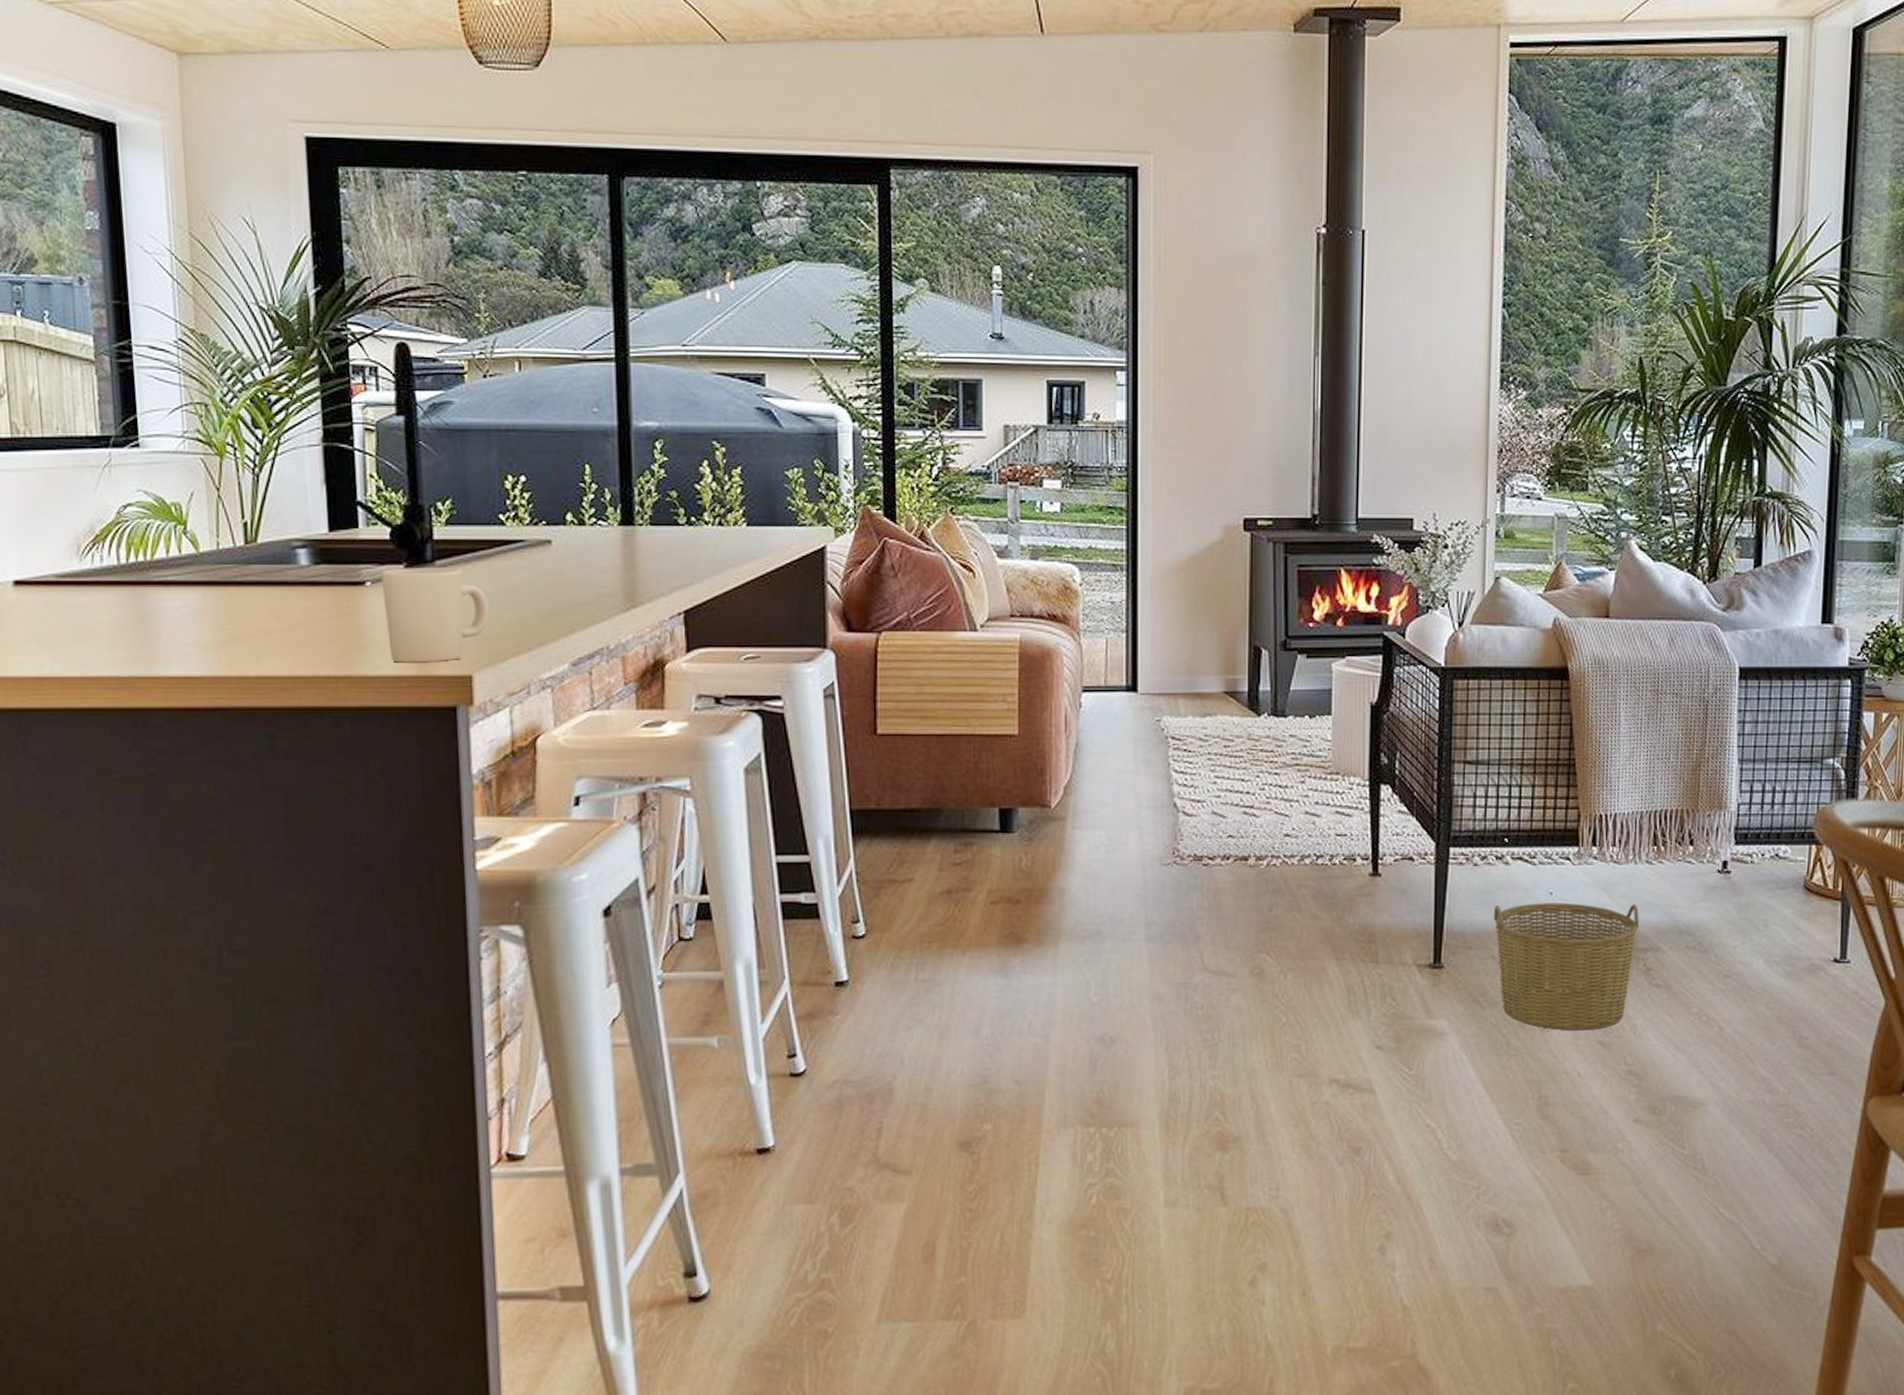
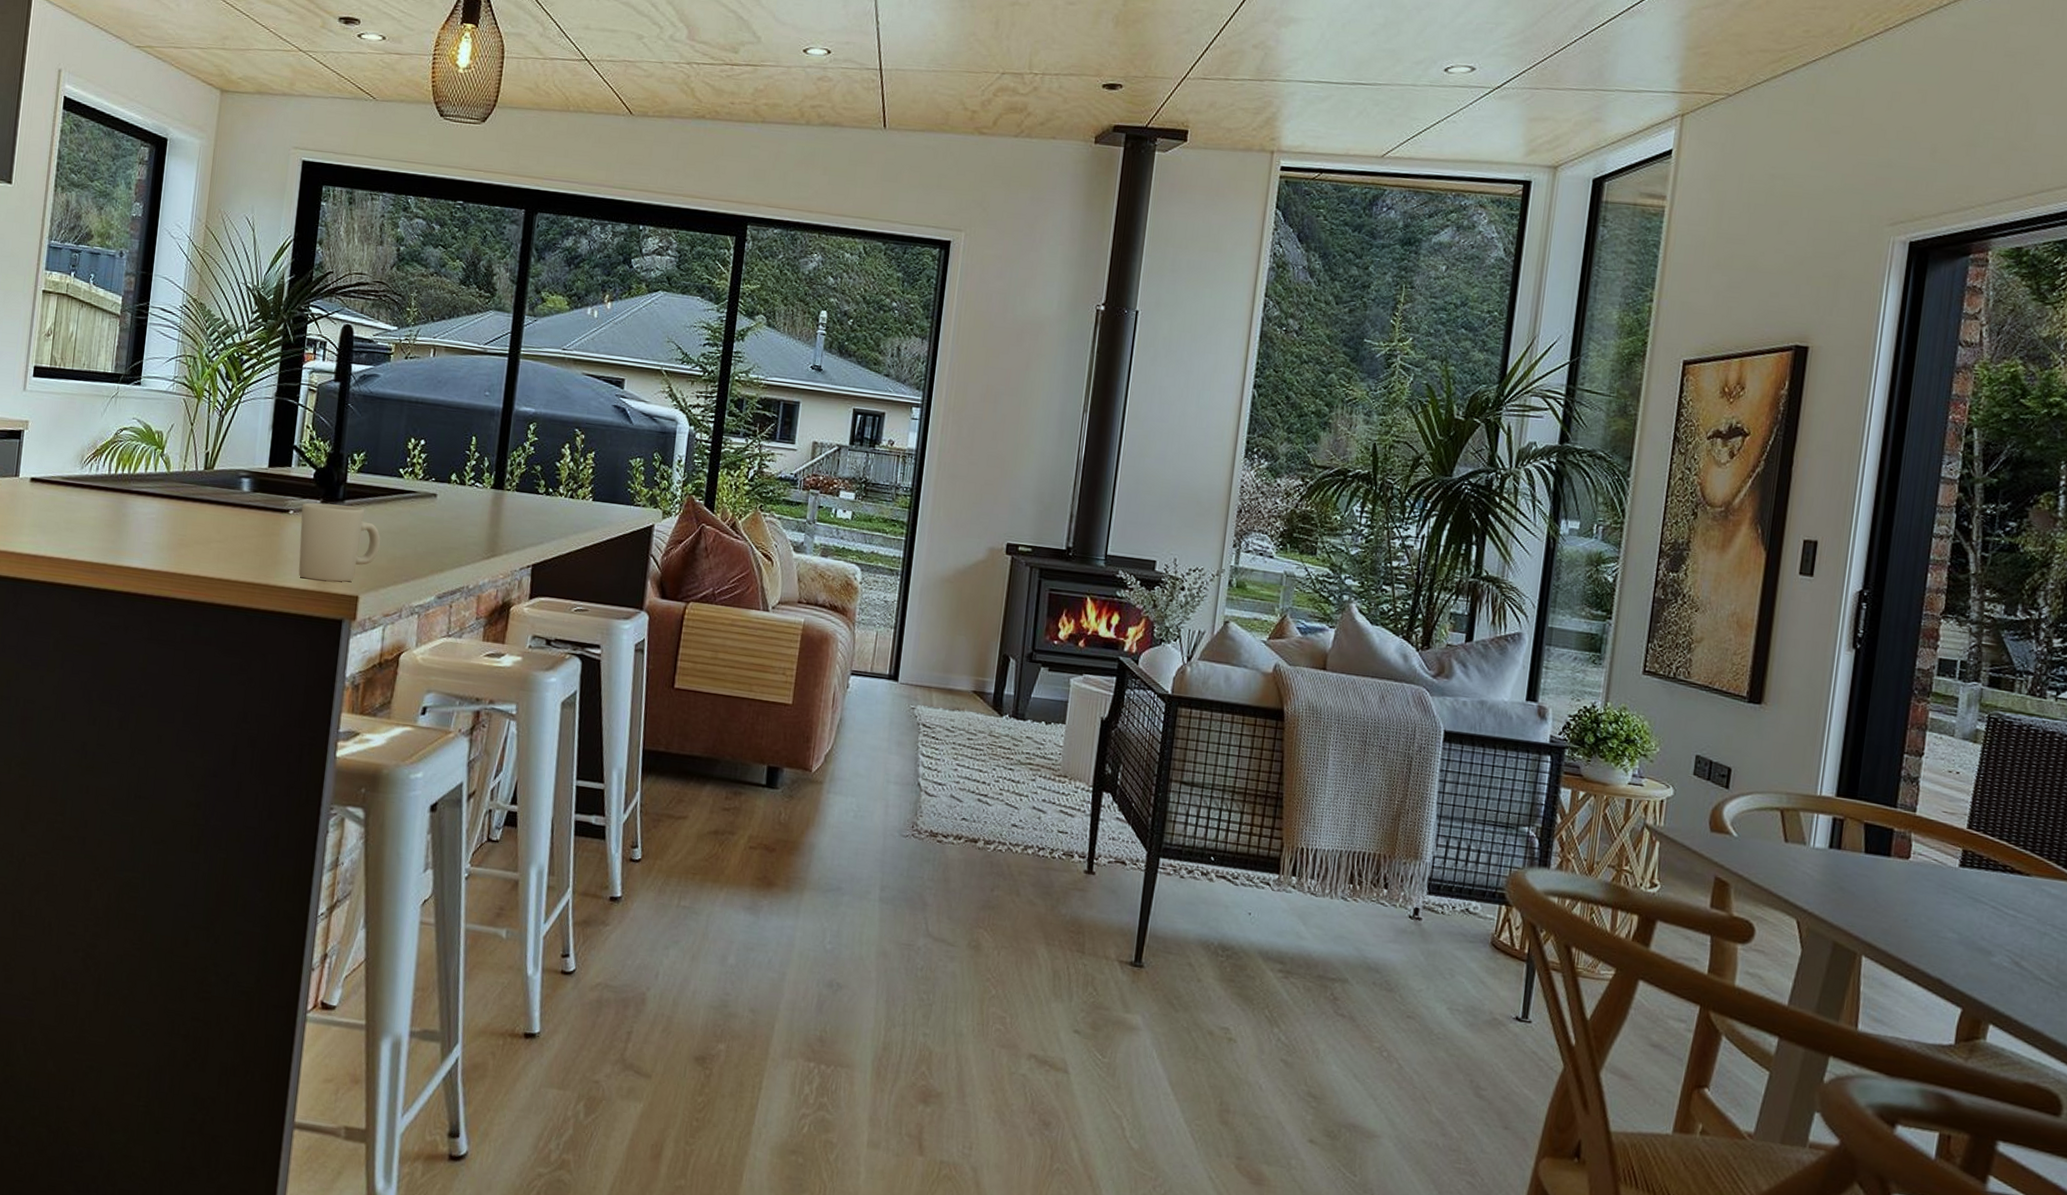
basket: present [1494,903,1639,1031] -> none [1194,916,1331,1048]

